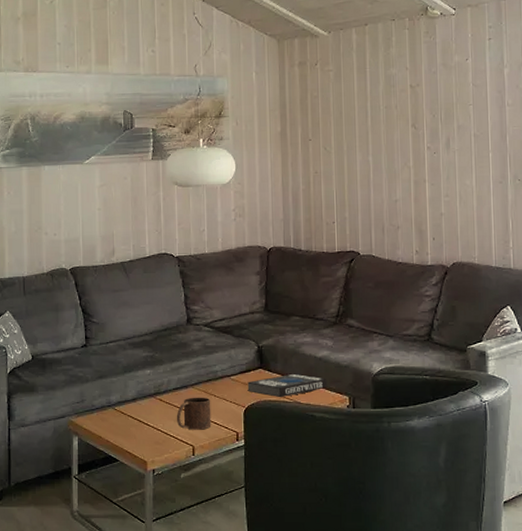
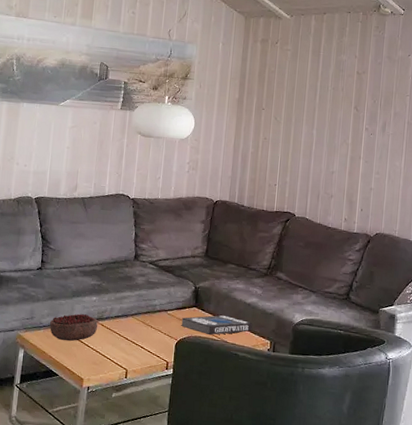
decorative bowl: none [102,390,155,422] -> present [49,313,98,342]
mug: present [176,397,212,430] -> none [114,325,147,356]

